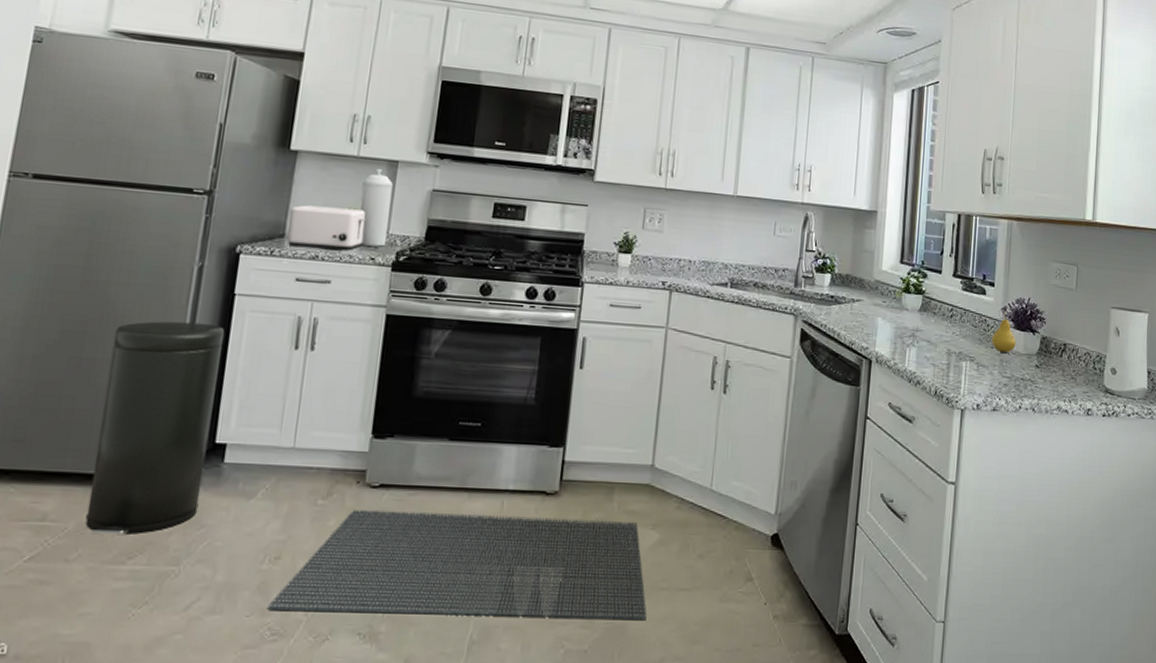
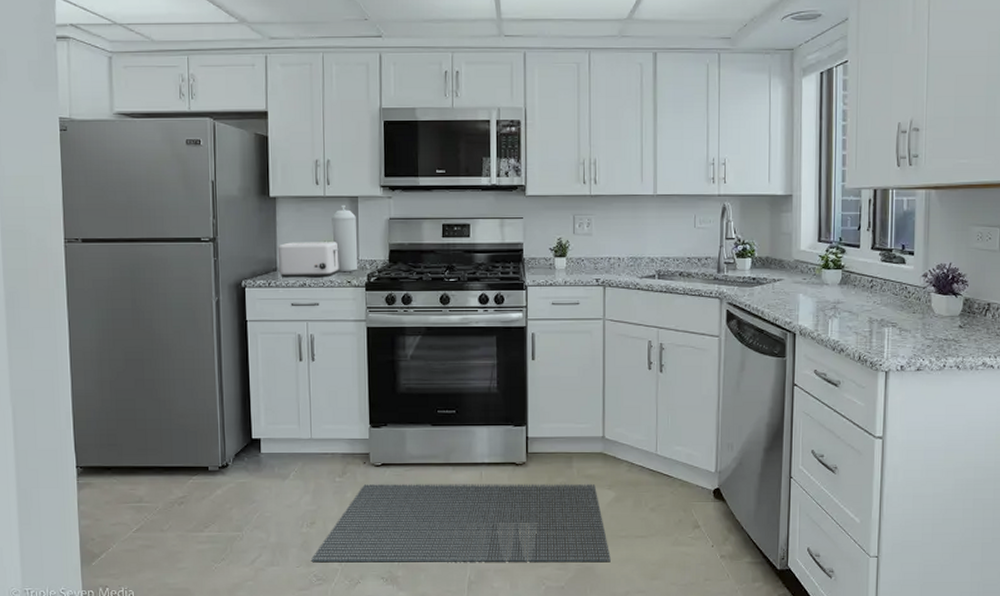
pedal bin: present [85,321,225,536] -> none [164,346,248,511]
fruit: present [991,310,1016,353] -> none [913,276,938,316]

